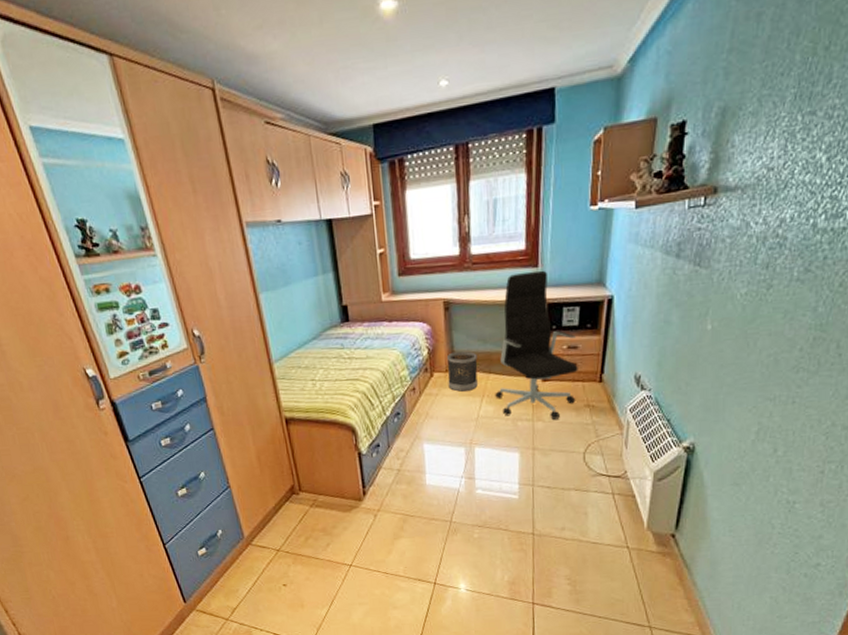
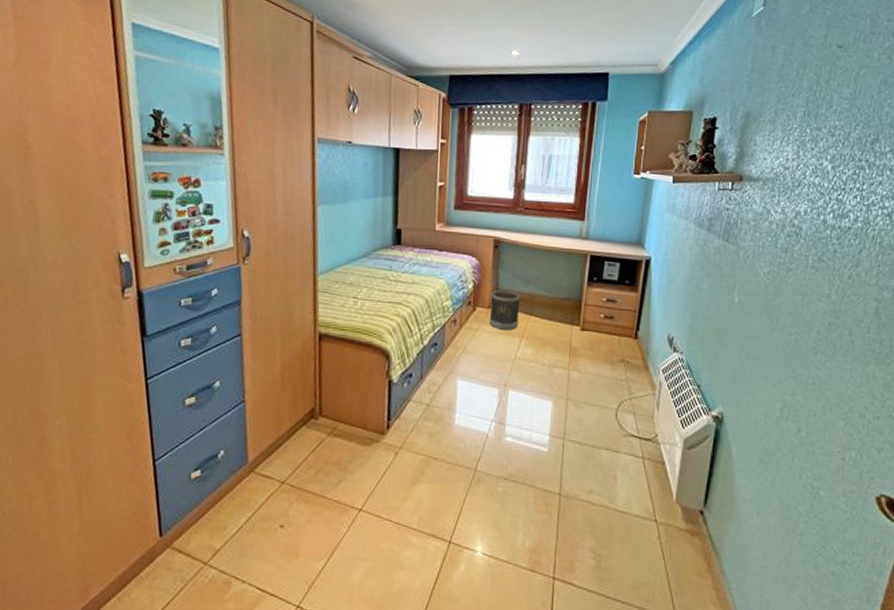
office chair: present [495,270,578,420] -> none [534,223,615,371]

